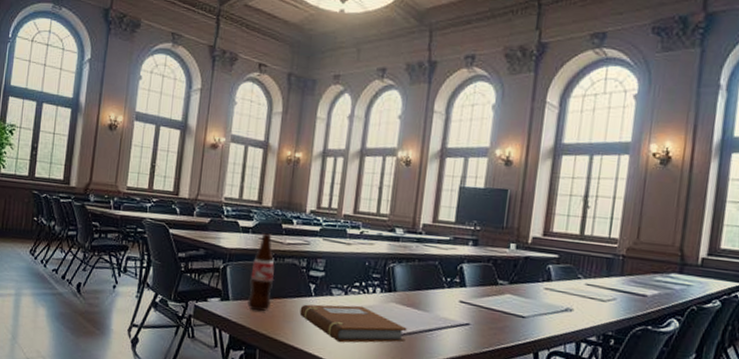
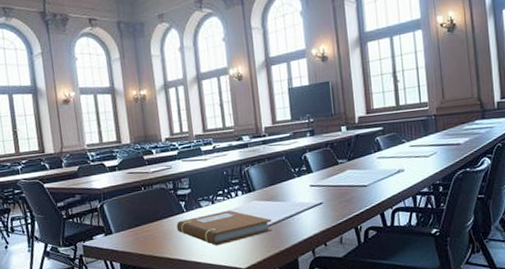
bottle: present [247,233,275,312] -> none [126,167,150,237]

